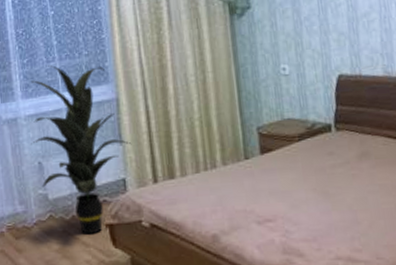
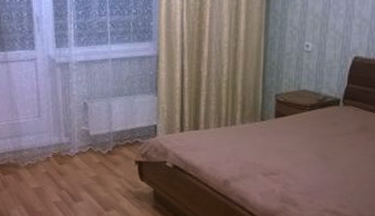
indoor plant: present [31,65,132,235] -> none [79,19,166,168]

